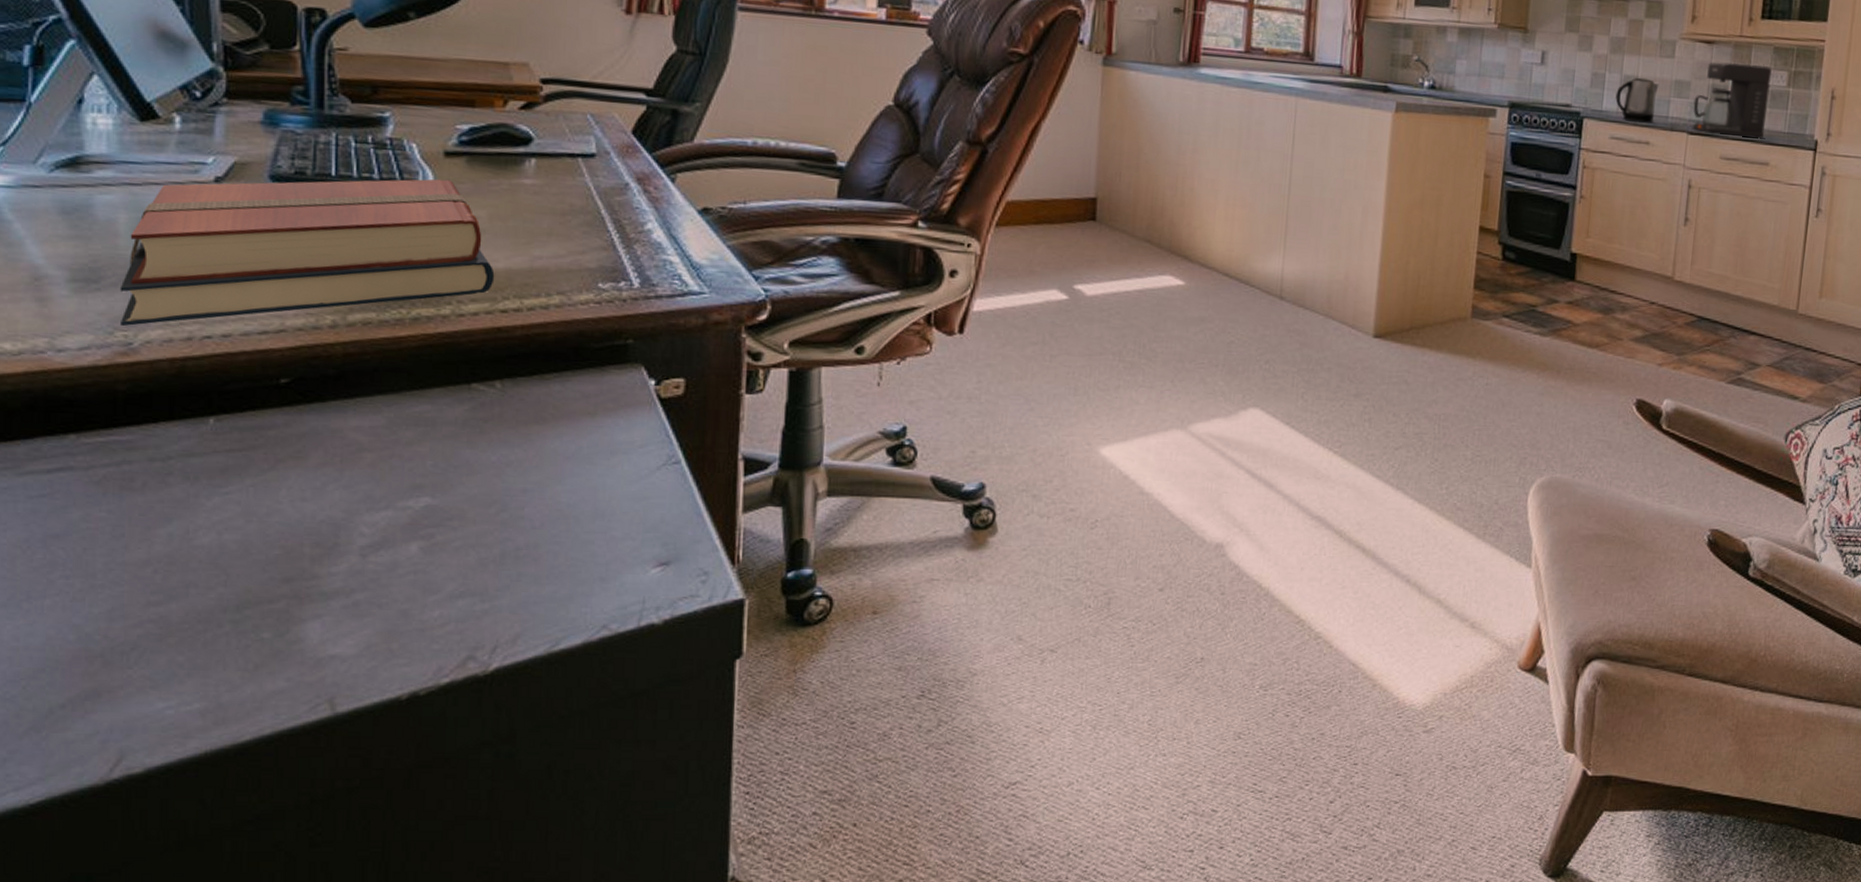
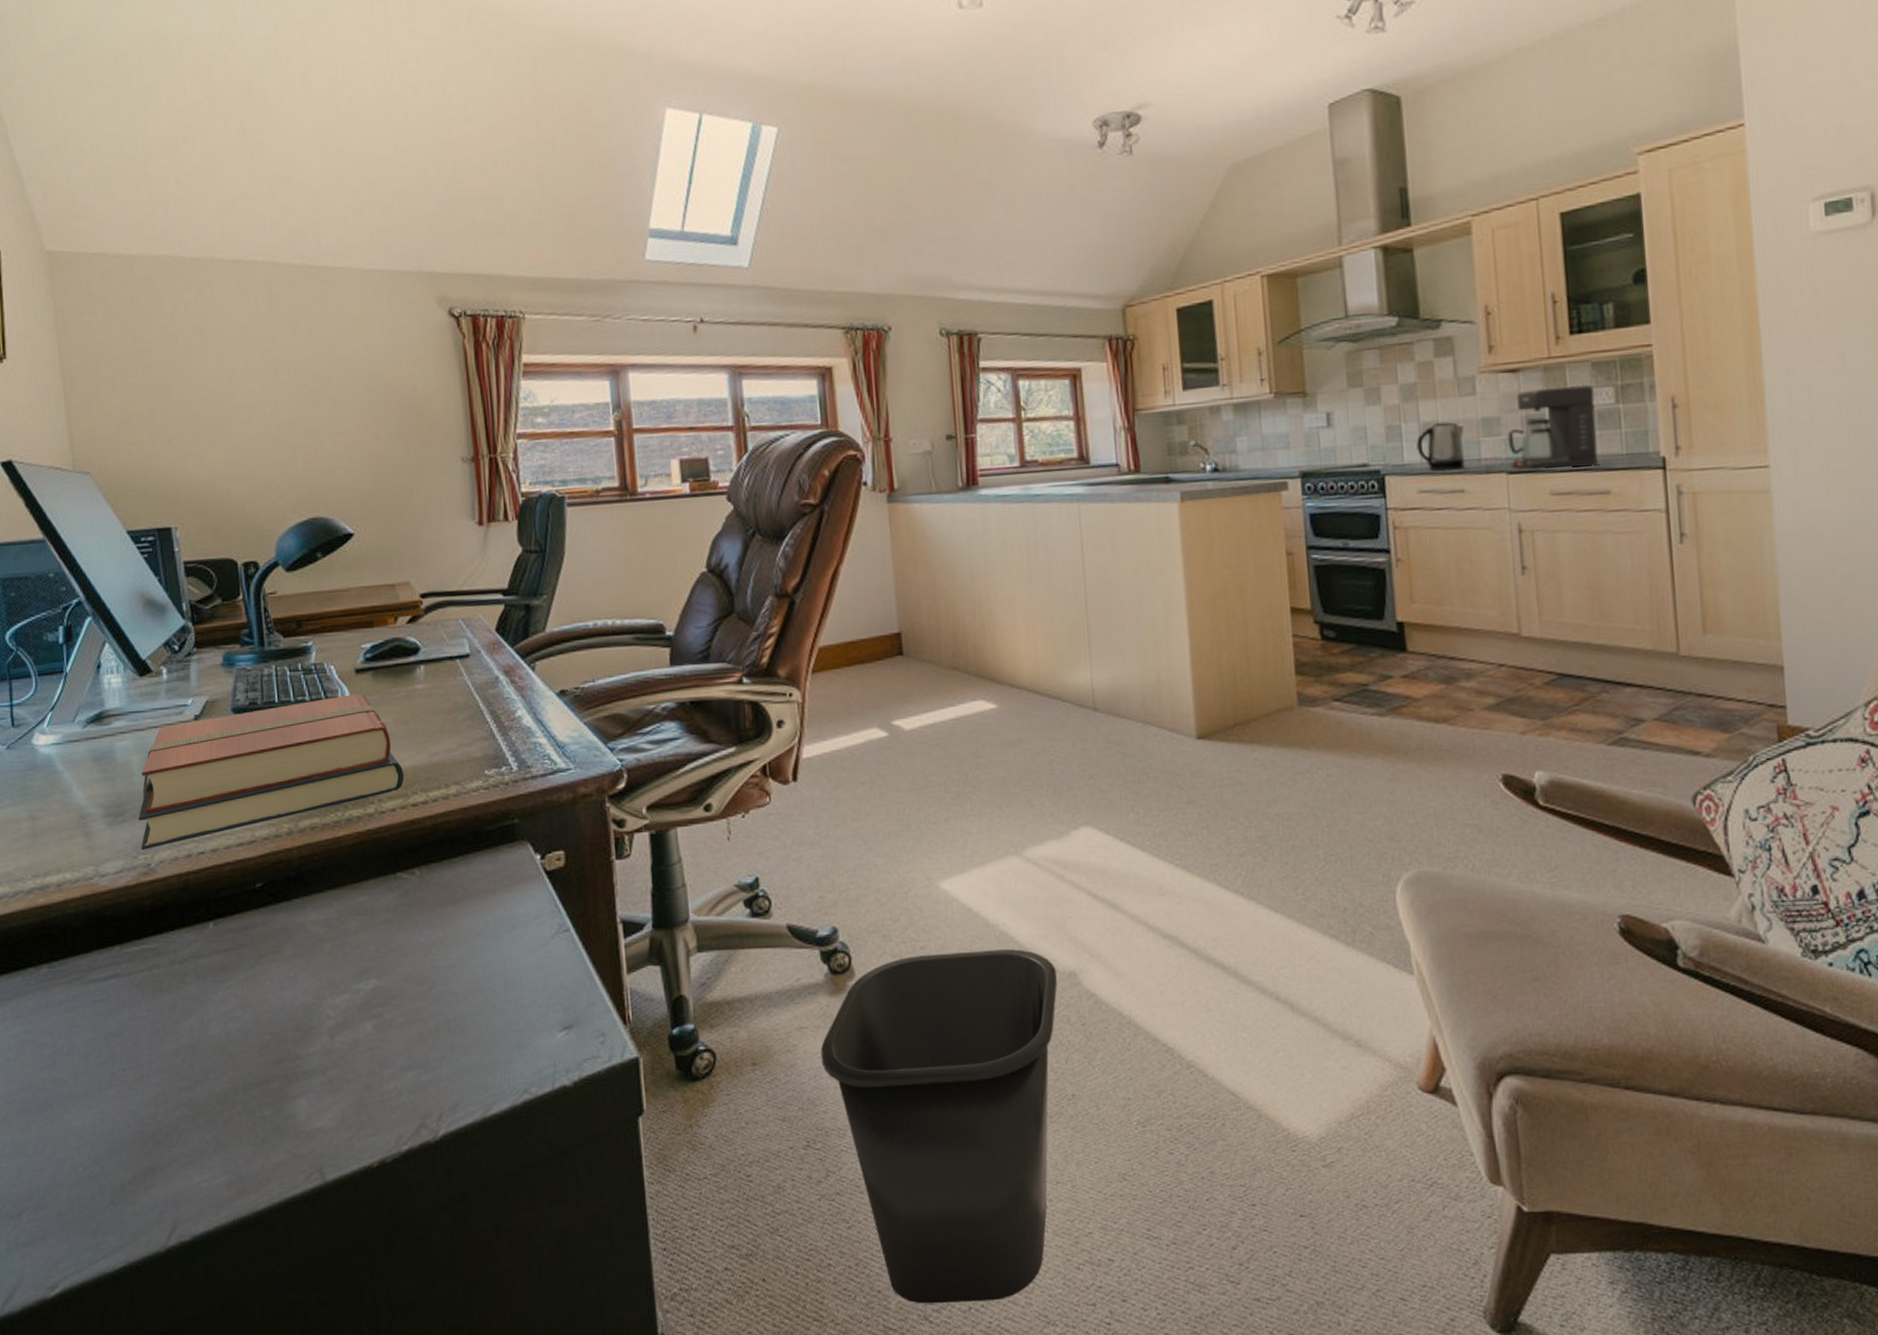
waste bin: none [948,517,1204,849] -> present [820,949,1058,1304]

